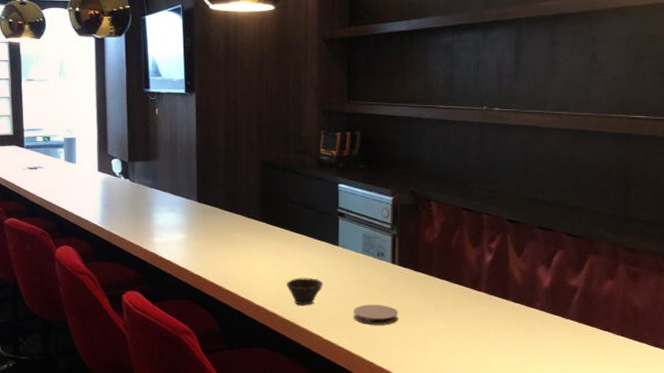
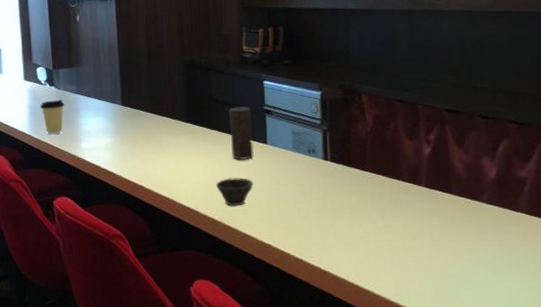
coffee cup: none [113,192,139,228] -> present [40,99,65,135]
candle: none [303,208,325,260] -> present [229,107,254,160]
coaster: present [353,305,399,325] -> none [286,203,335,224]

